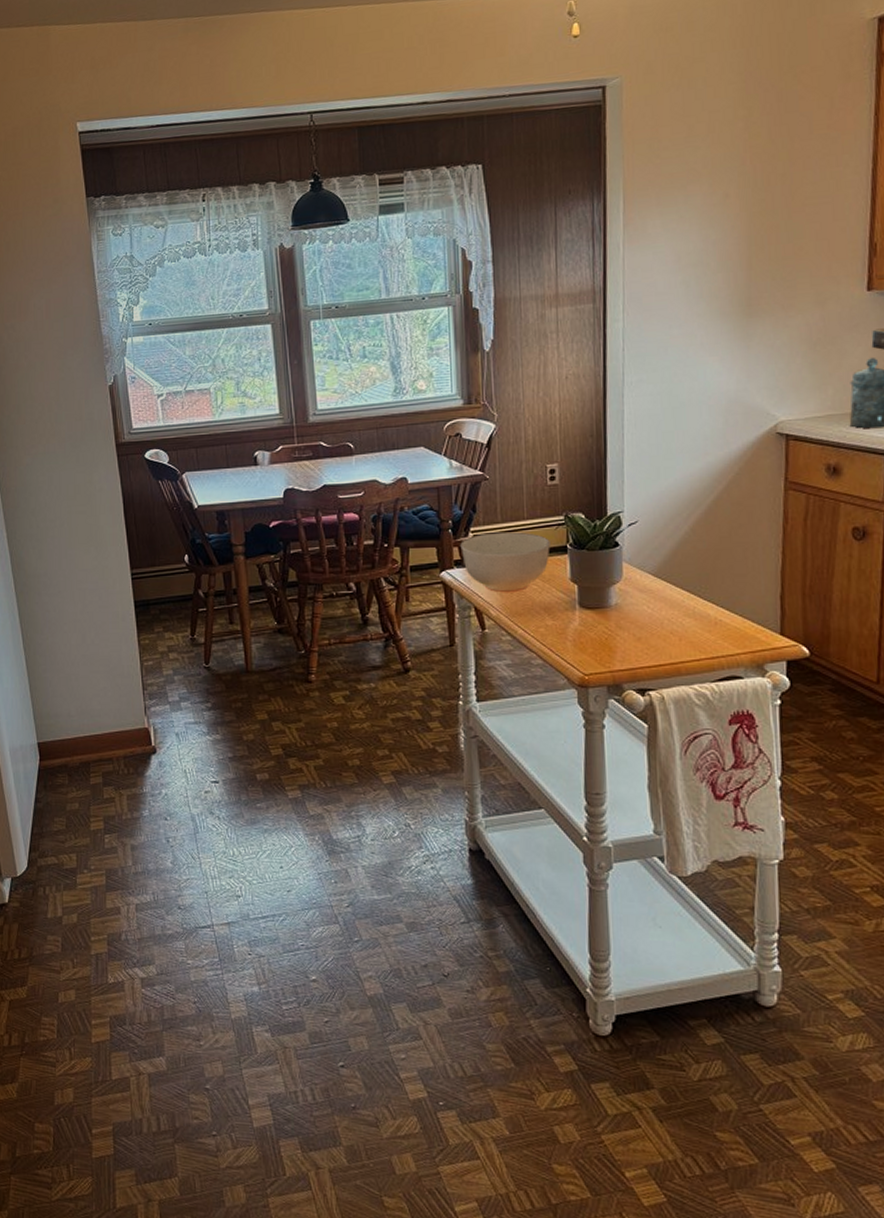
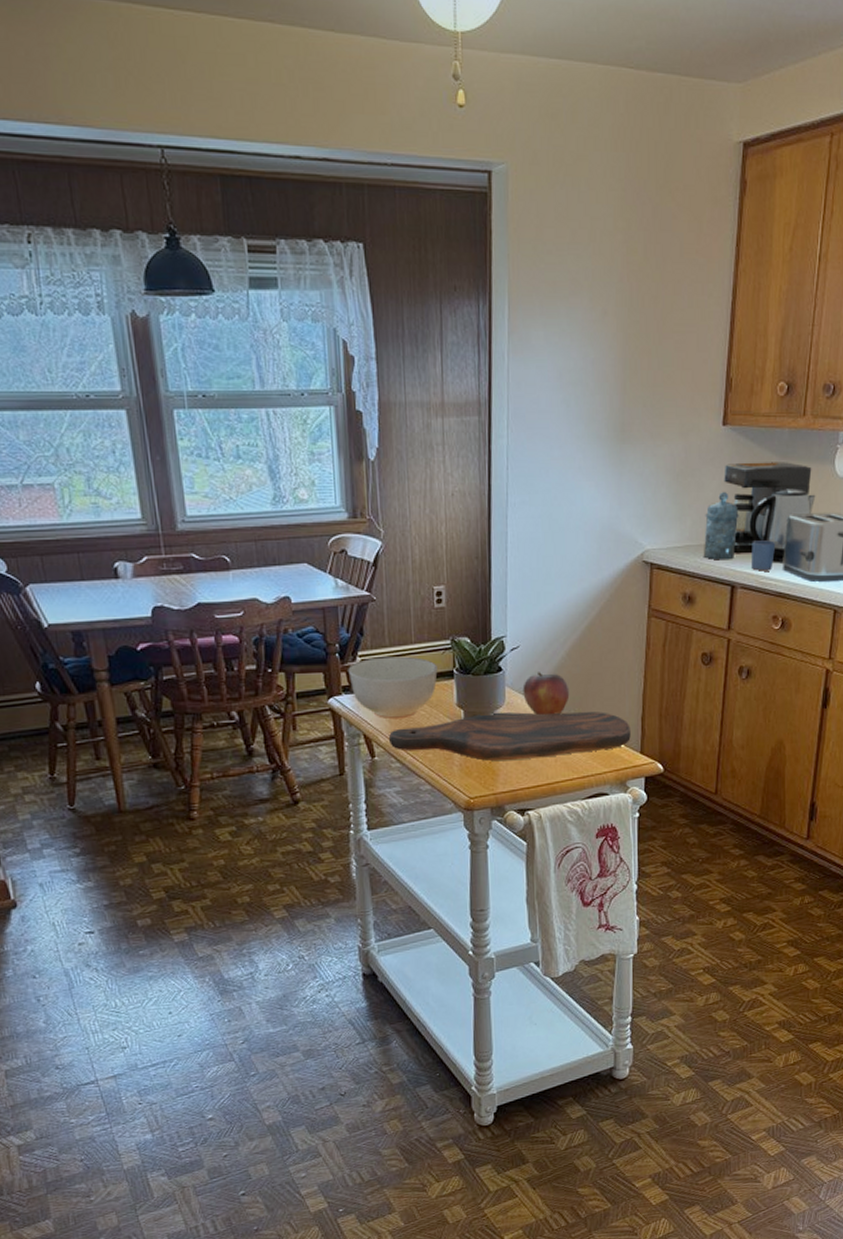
cutting board: none [500,587,768,638] -> present [389,711,631,762]
fruit: none [641,547,695,592] -> present [522,672,570,716]

